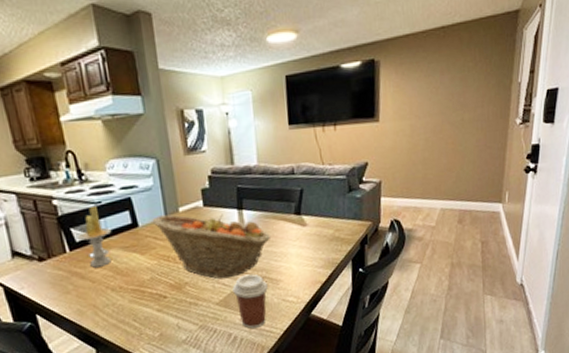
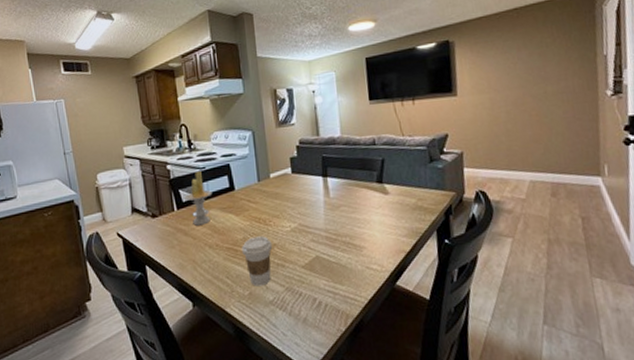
coffee cup: none [149,275,184,327] -> present [242,236,273,286]
fruit basket: present [152,213,270,280] -> none [246,180,353,243]
coffee cup: present [232,274,268,329] -> none [317,239,352,296]

